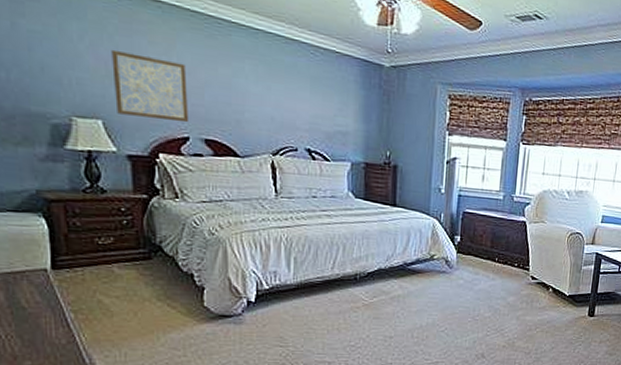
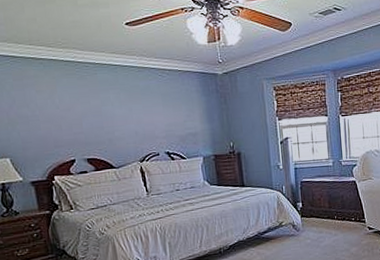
wall art: present [111,49,189,123] -> none [10,102,74,151]

